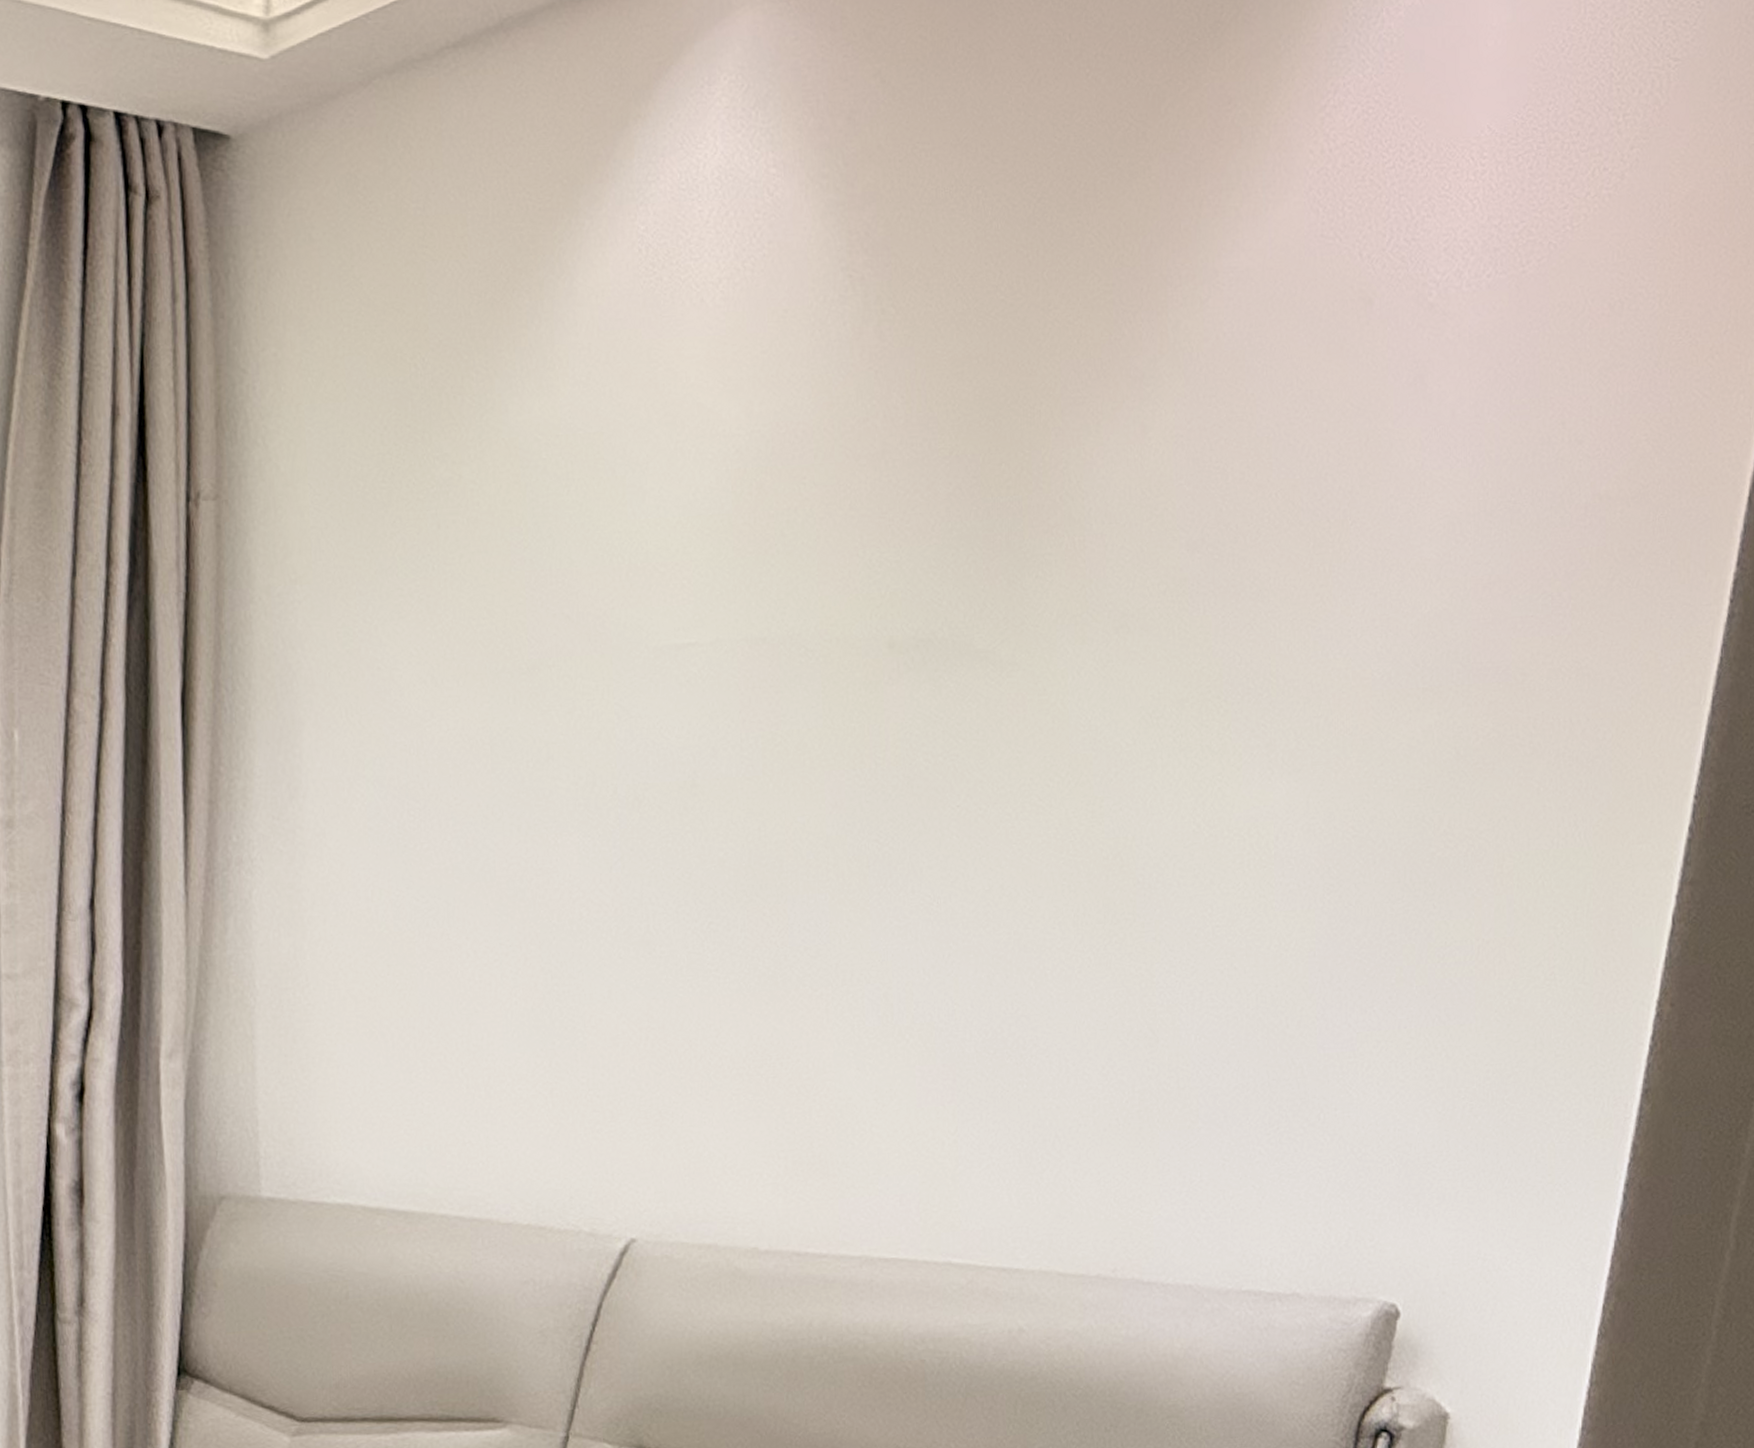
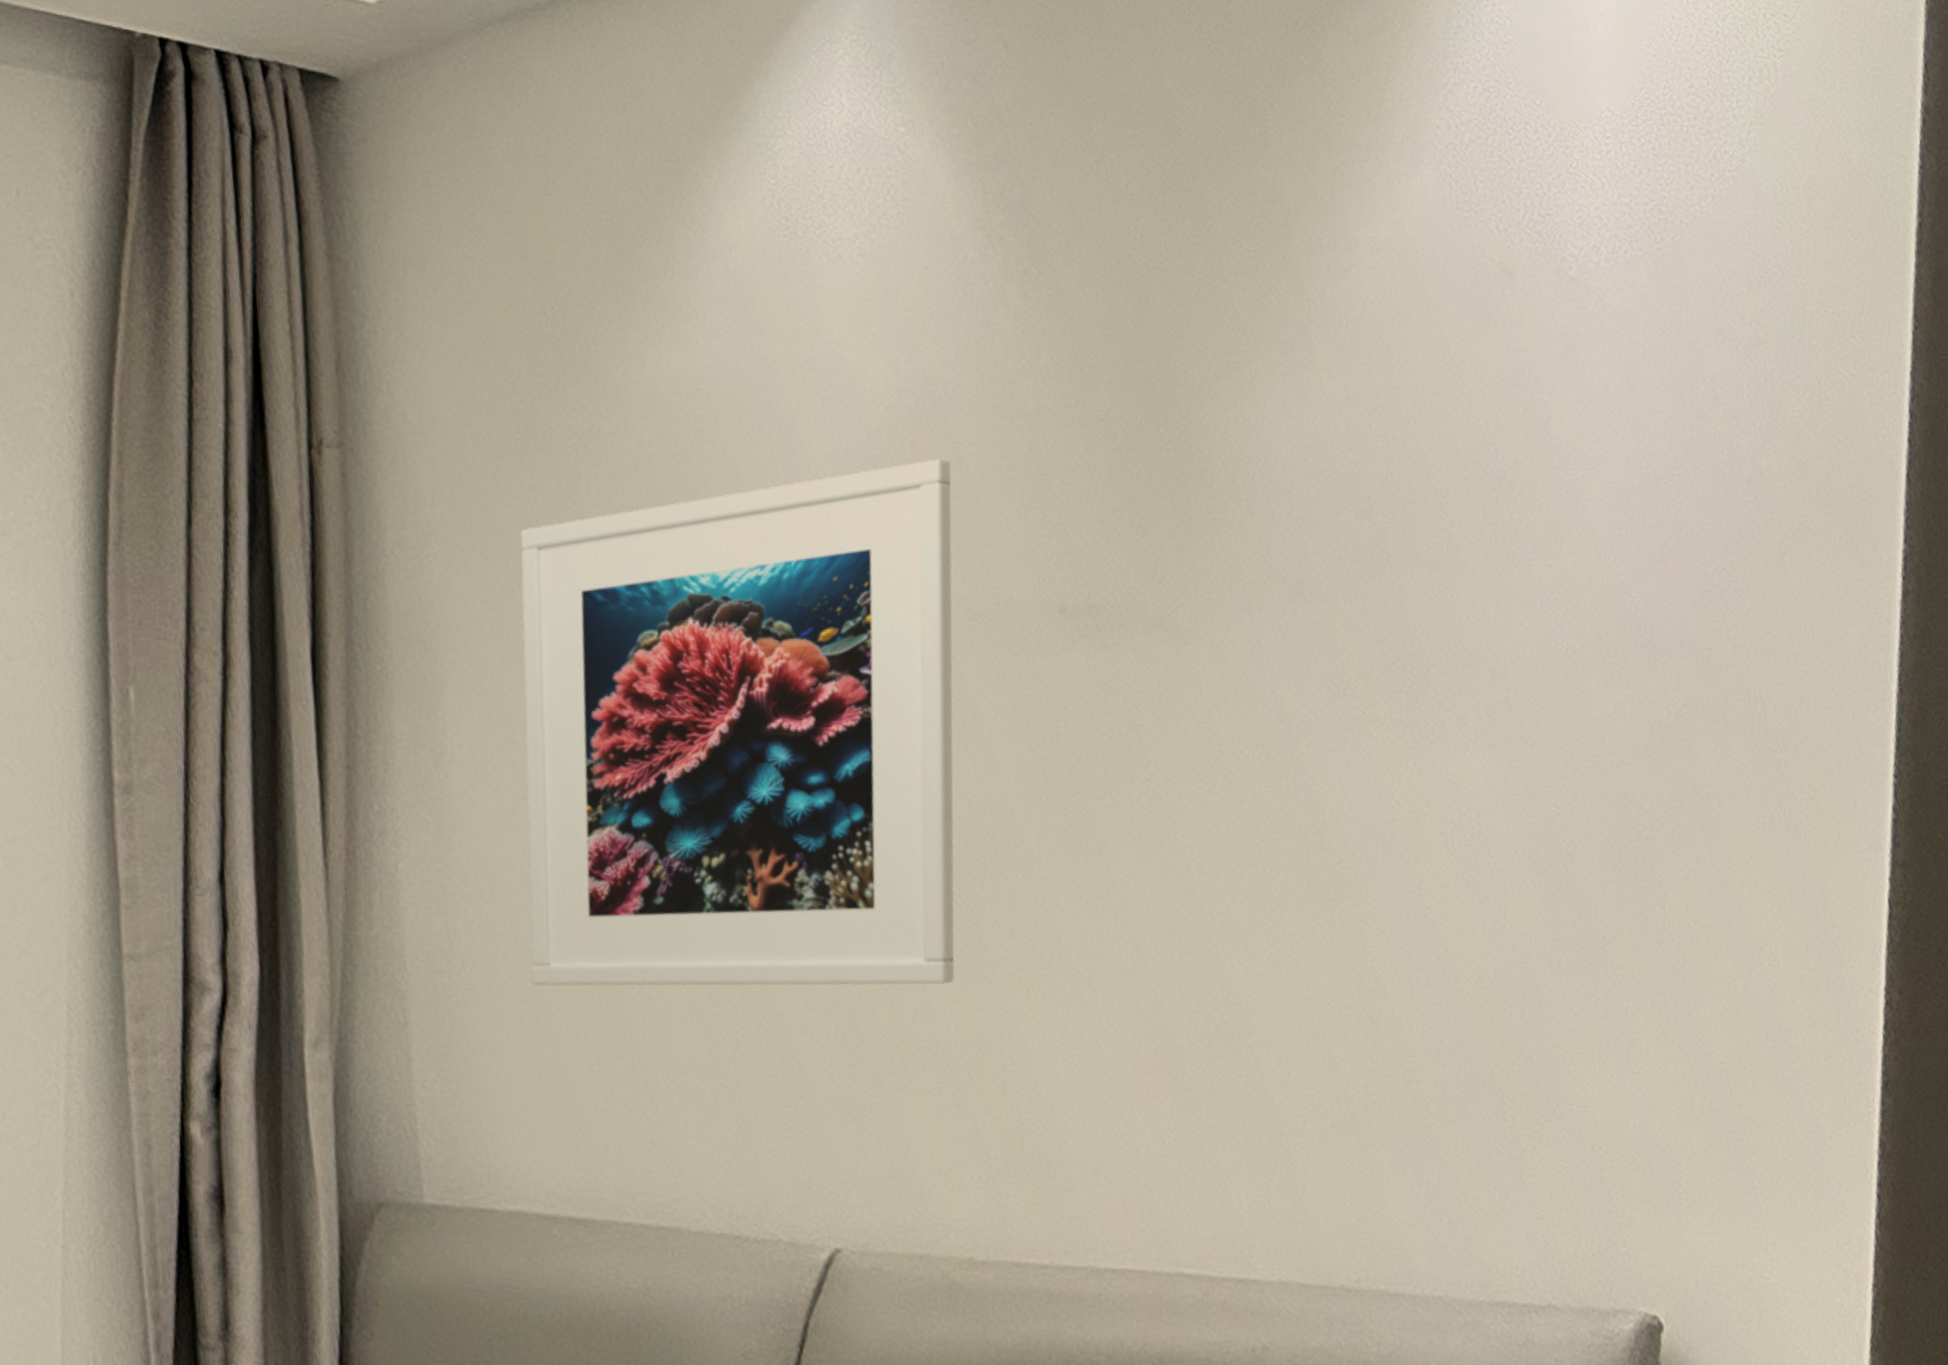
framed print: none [368,499,795,1002] -> present [520,458,955,986]

